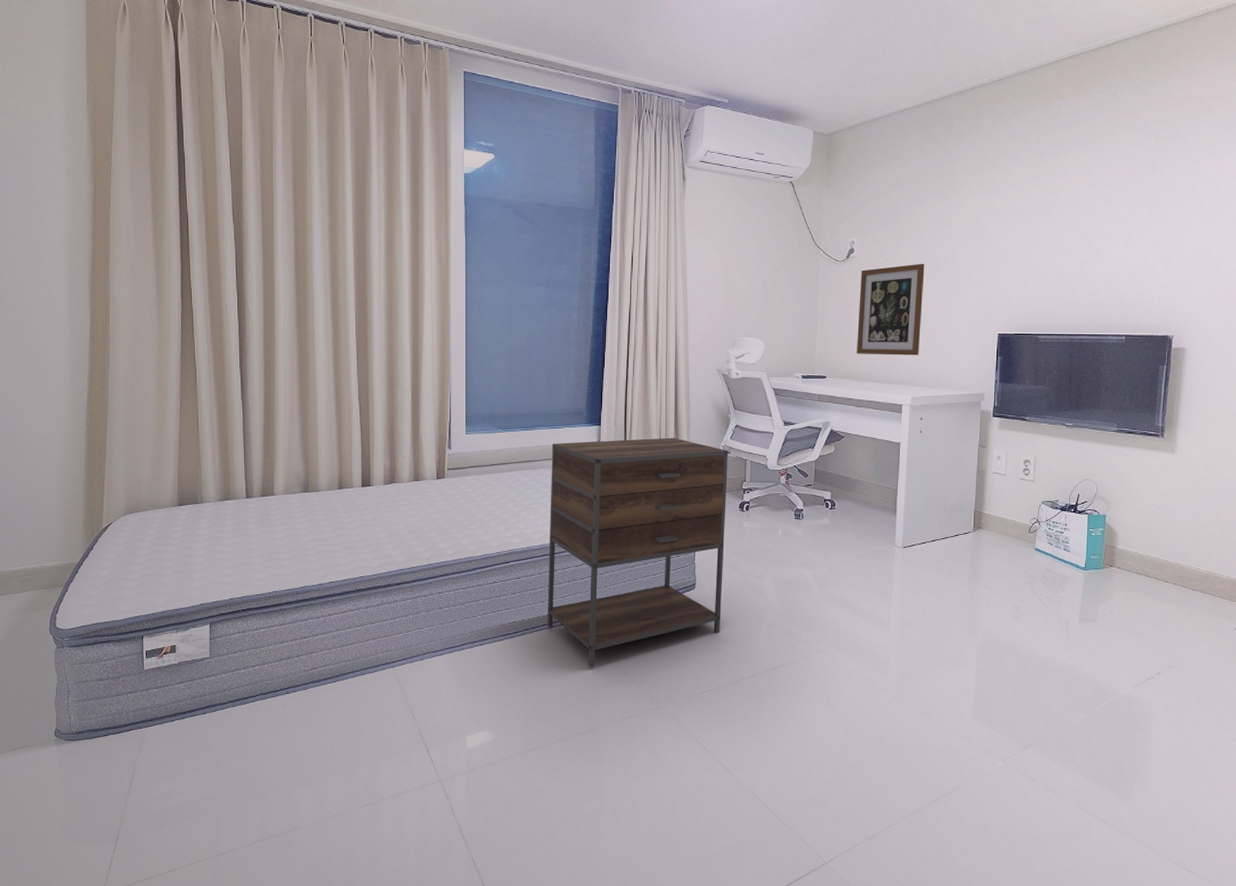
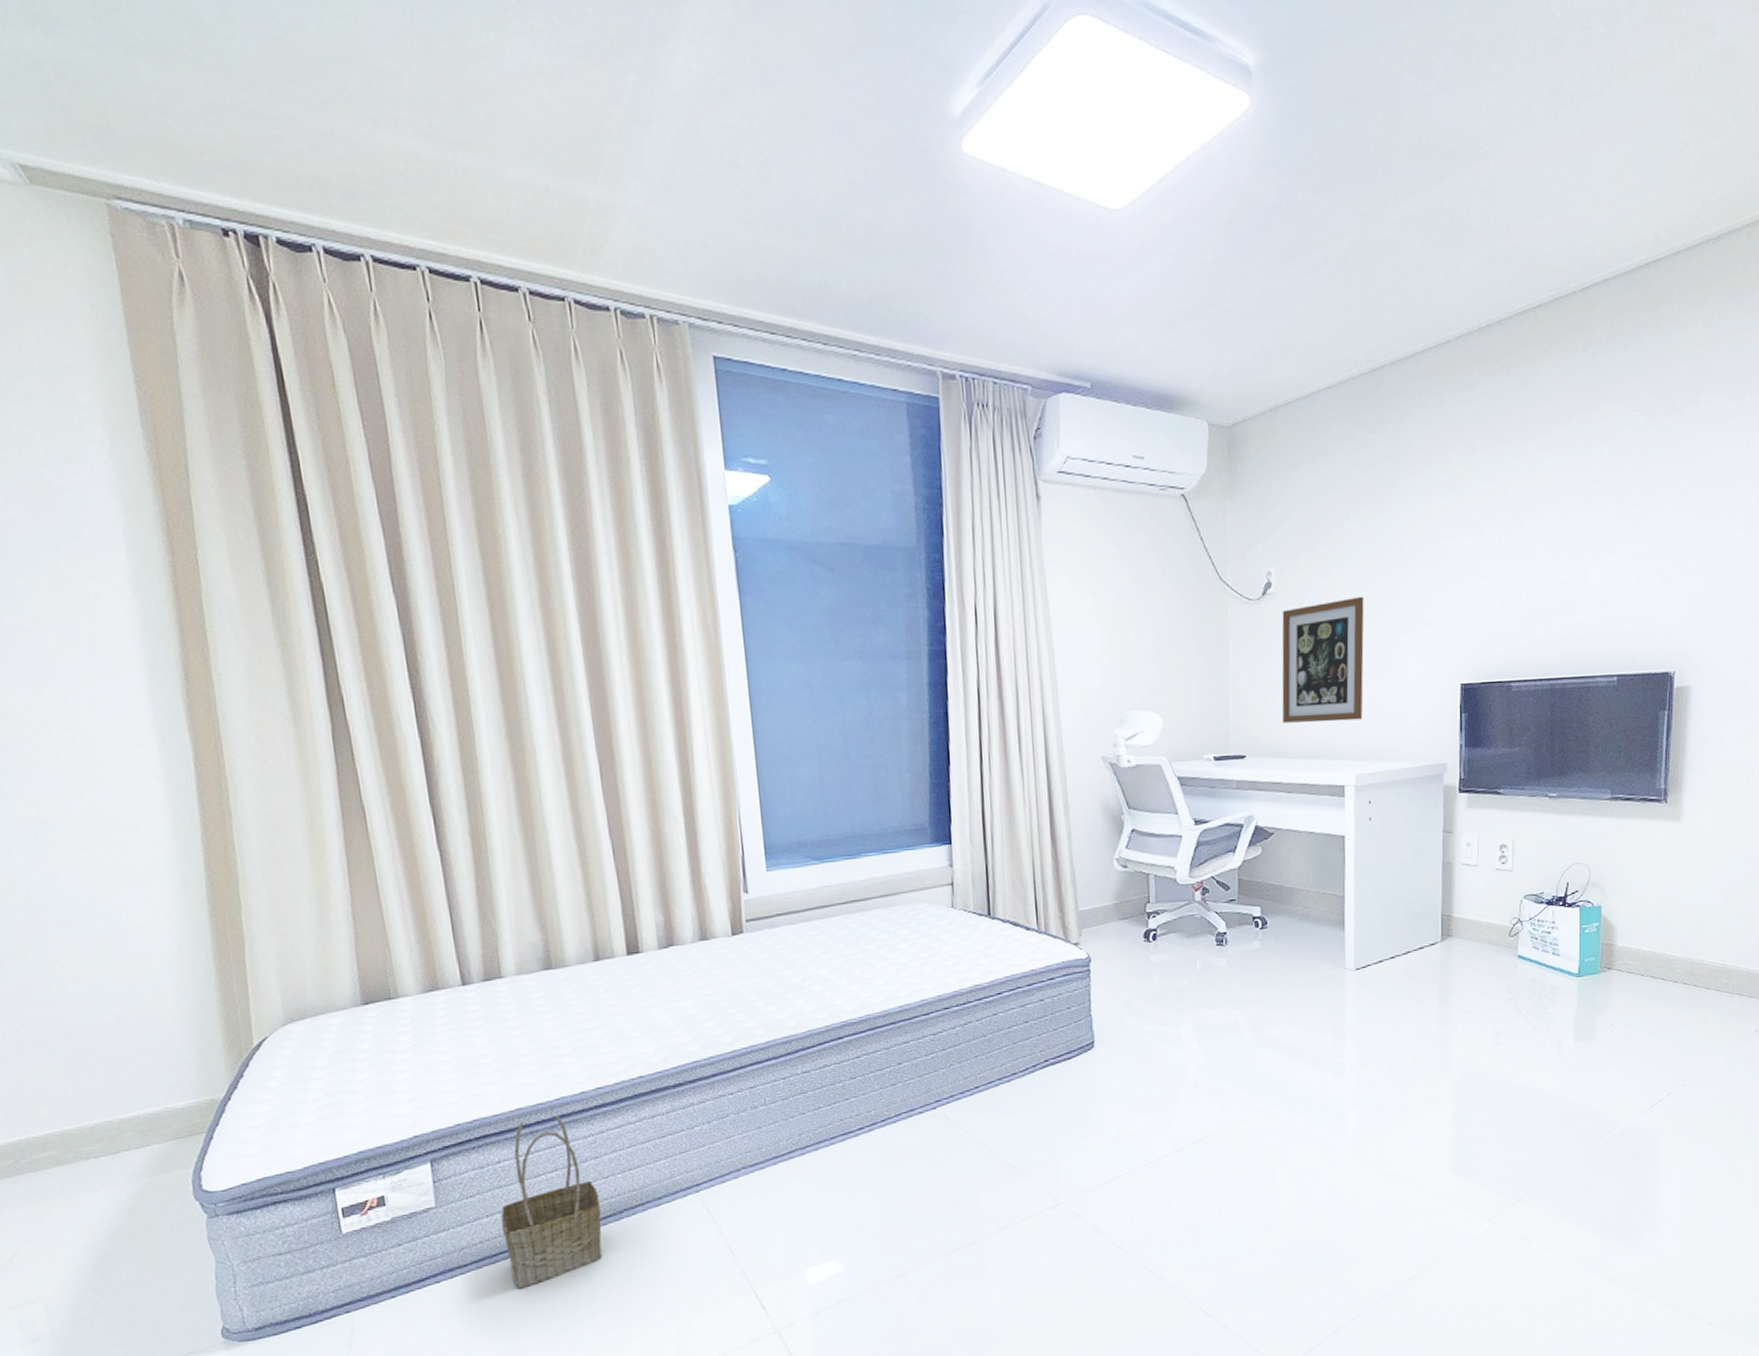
basket: none [253,598,324,726] -> present [501,1113,603,1289]
nightstand: present [547,437,728,668] -> none [888,852,1130,1164]

